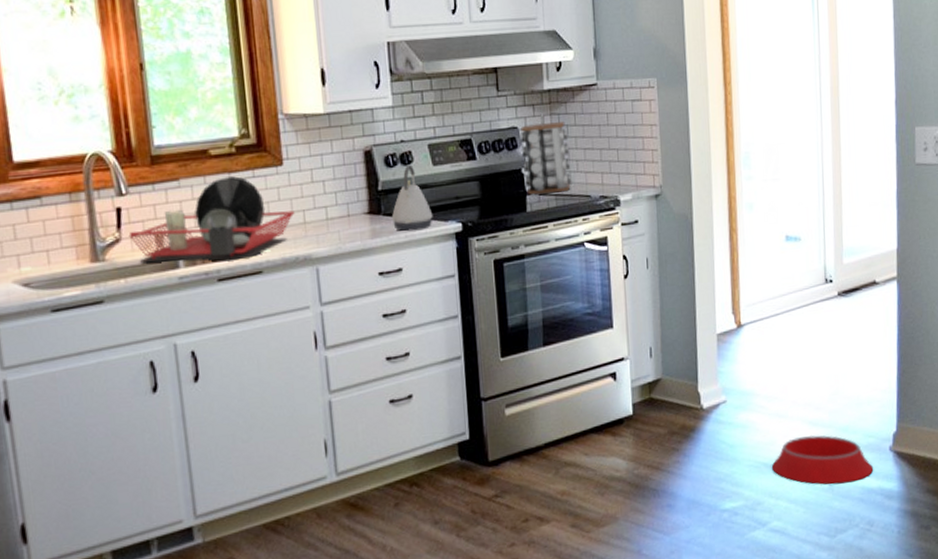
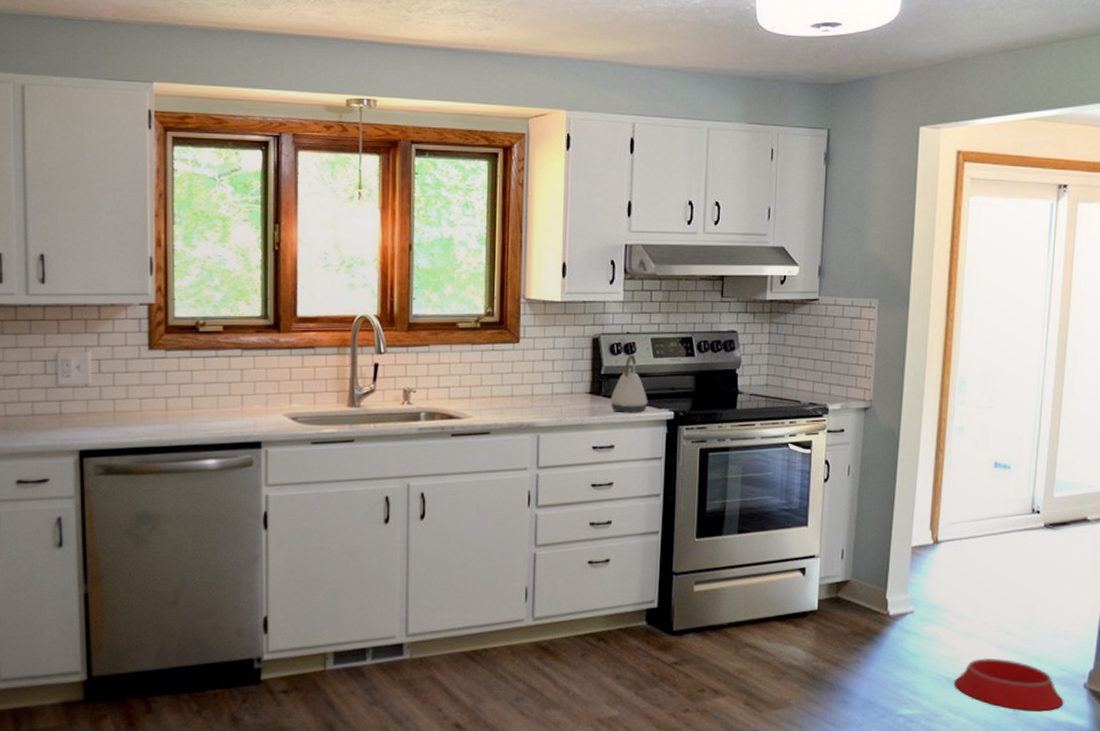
dish rack: present [128,175,295,264] -> none [382,347,525,421]
spice rack: present [521,112,572,195] -> none [737,320,785,396]

